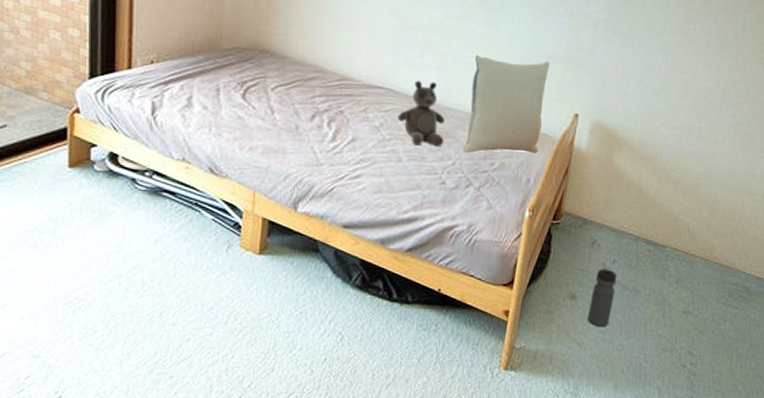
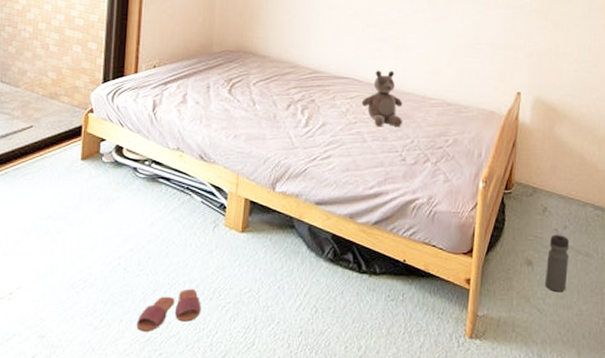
slippers: none [143,311,215,354] -> present [136,288,201,331]
pillow: present [464,55,550,154] -> none [421,46,492,132]

